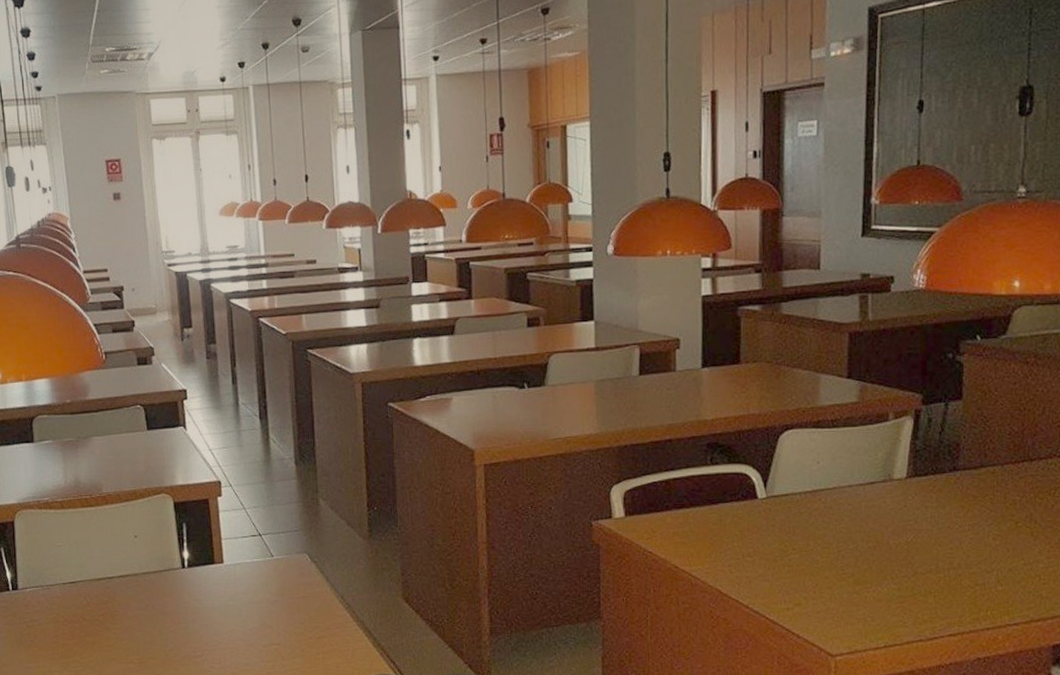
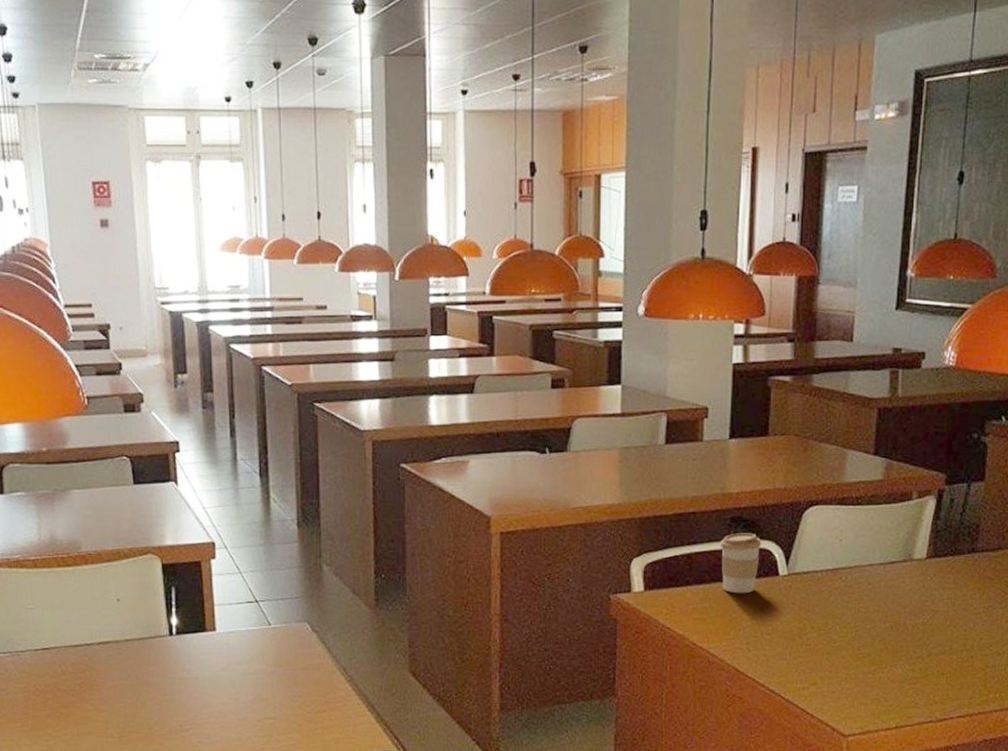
coffee cup: none [697,458,739,518] -> present [720,533,762,594]

